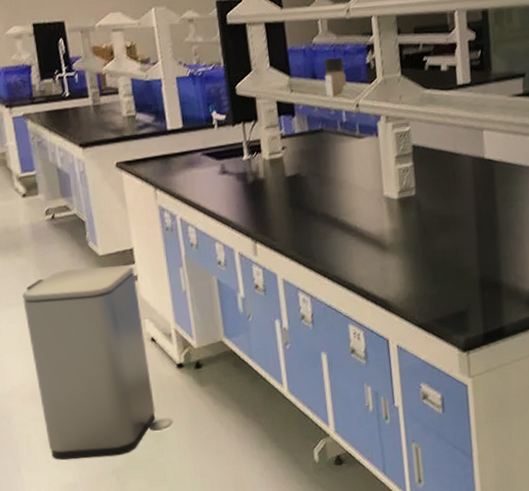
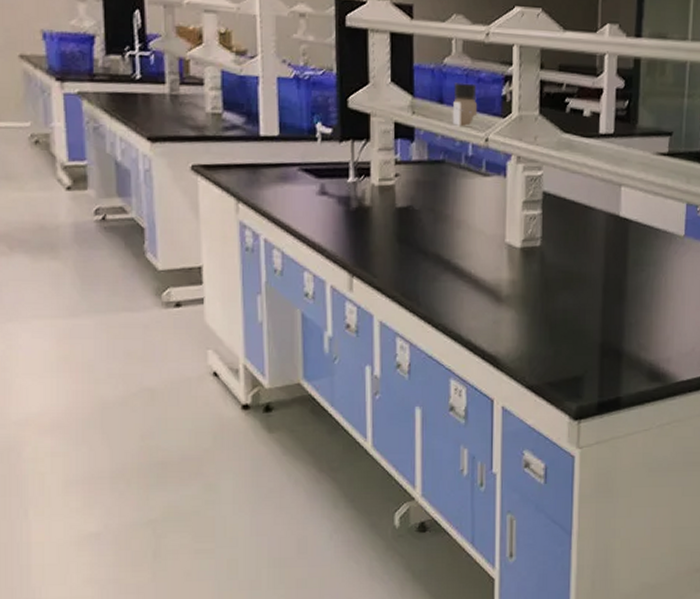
pedal bin: present [22,265,173,460] -> none [53,282,230,506]

